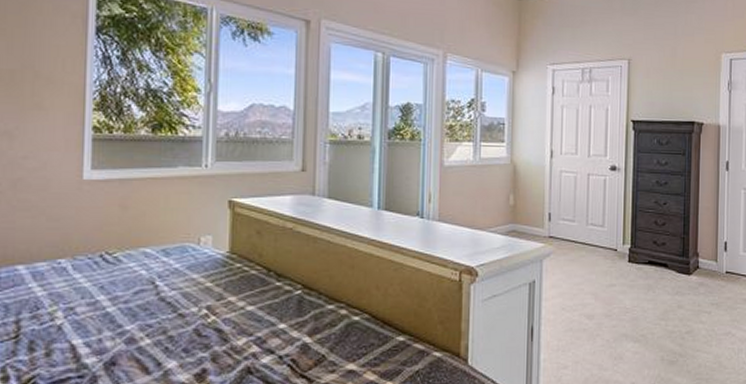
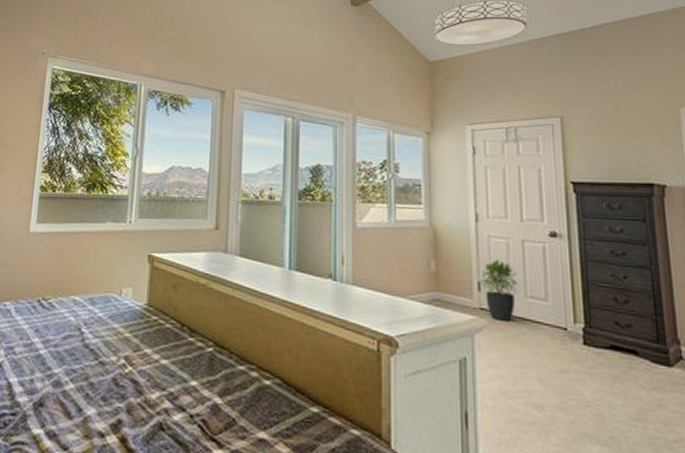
potted plant: none [549,193,582,246] -> present [479,260,519,321]

